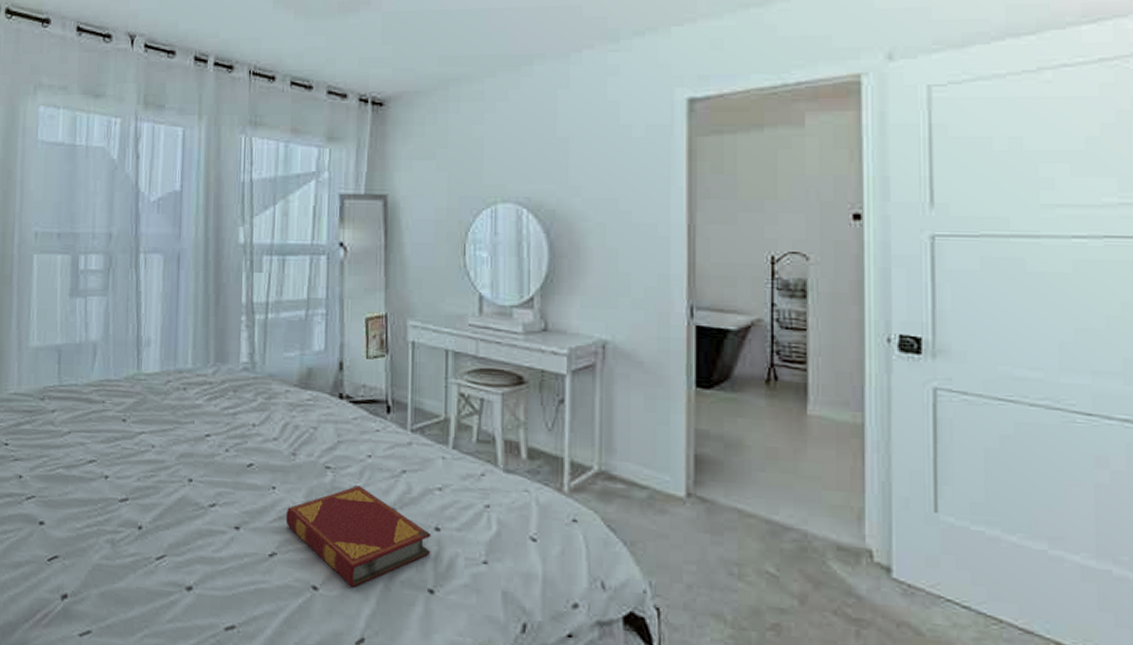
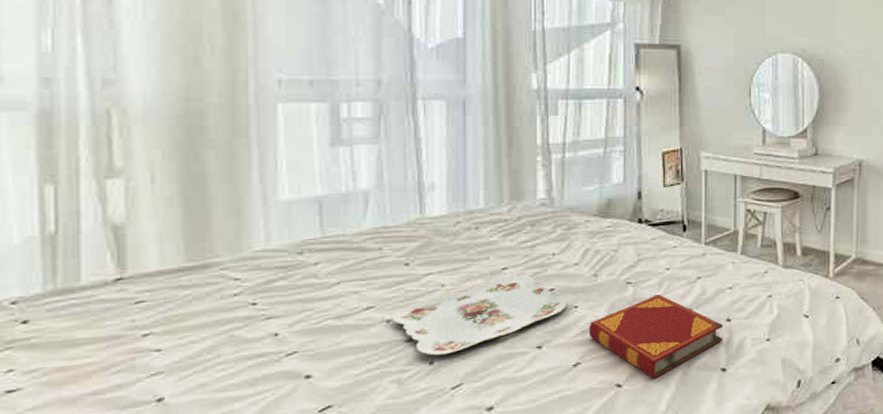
serving tray: none [109,444,266,522] -> present [392,275,568,356]

